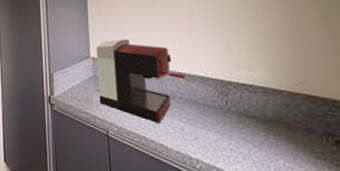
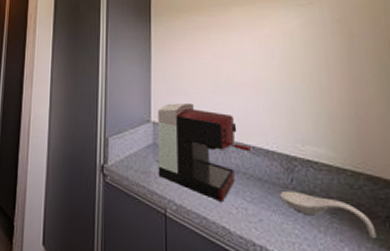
spoon rest: none [215,111,313,152] -> present [280,190,377,239]

